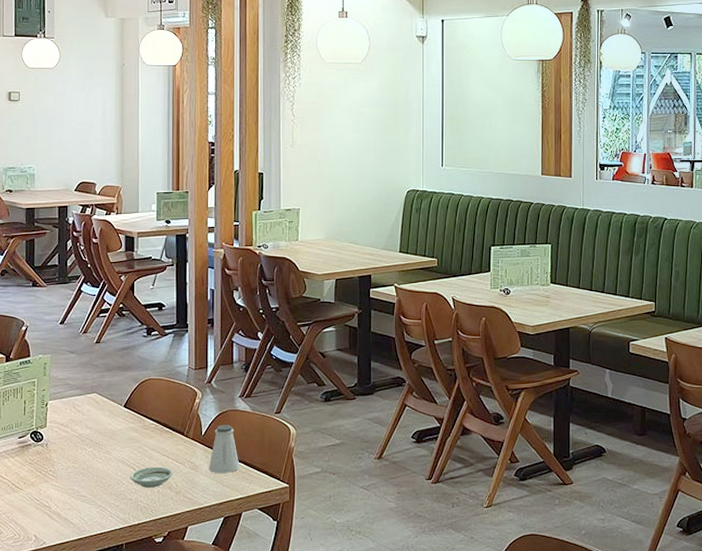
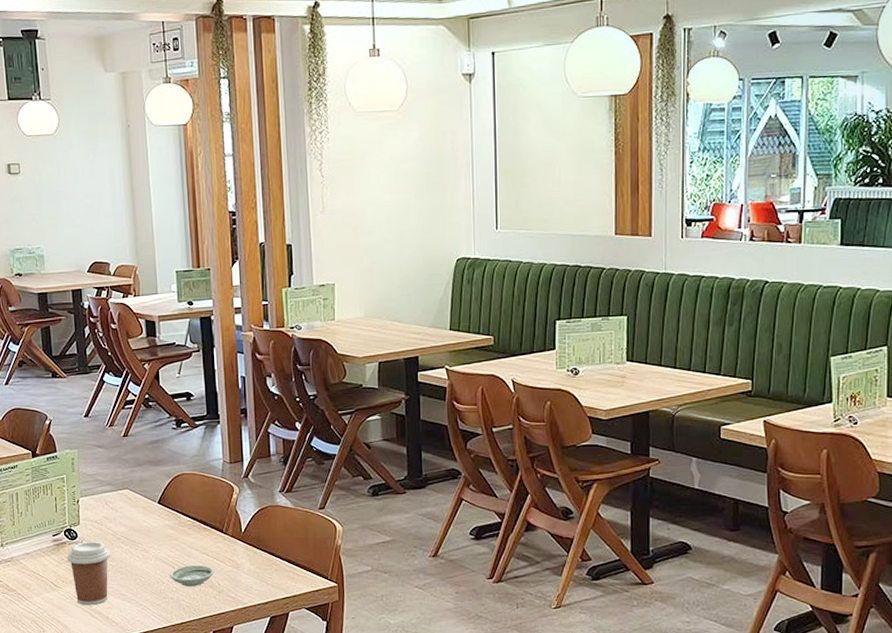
coffee cup: none [31,443,74,507] -> present [67,541,110,605]
saltshaker: present [208,425,240,474] -> none [251,521,284,572]

